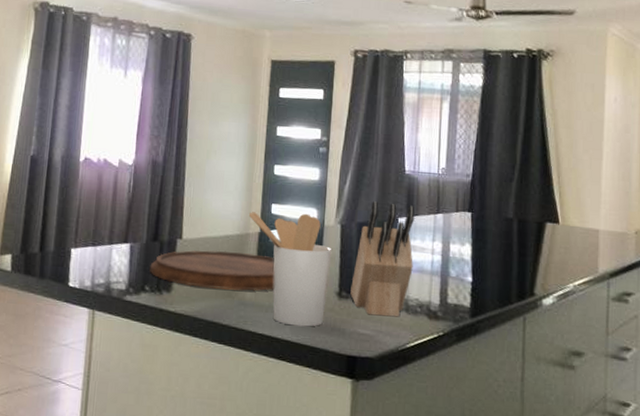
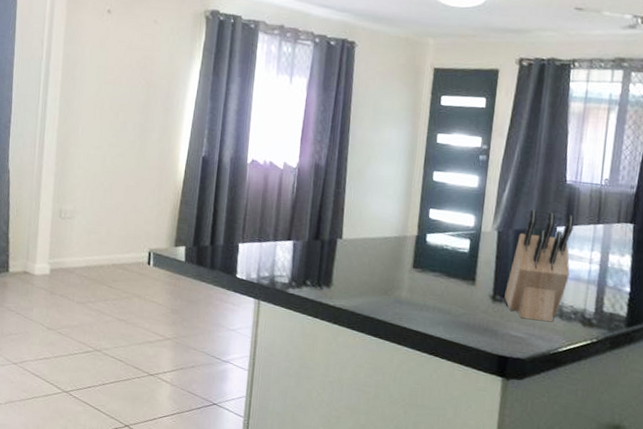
cutting board: present [149,250,275,291] -> none [311,250,431,291]
utensil holder: present [249,212,332,327] -> none [407,216,488,326]

